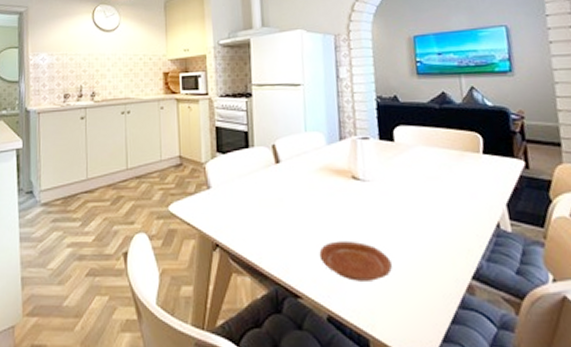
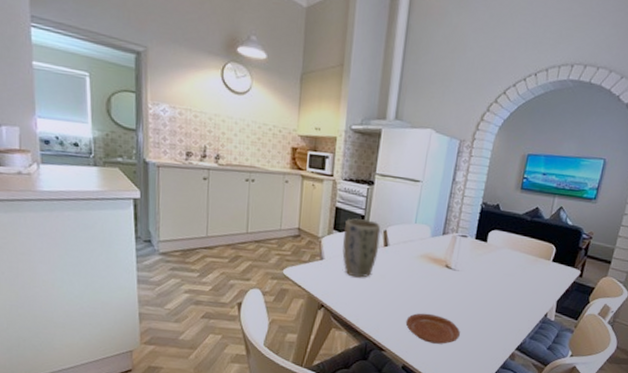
plant pot: none [228,135,271,205] -> present [342,218,381,278]

